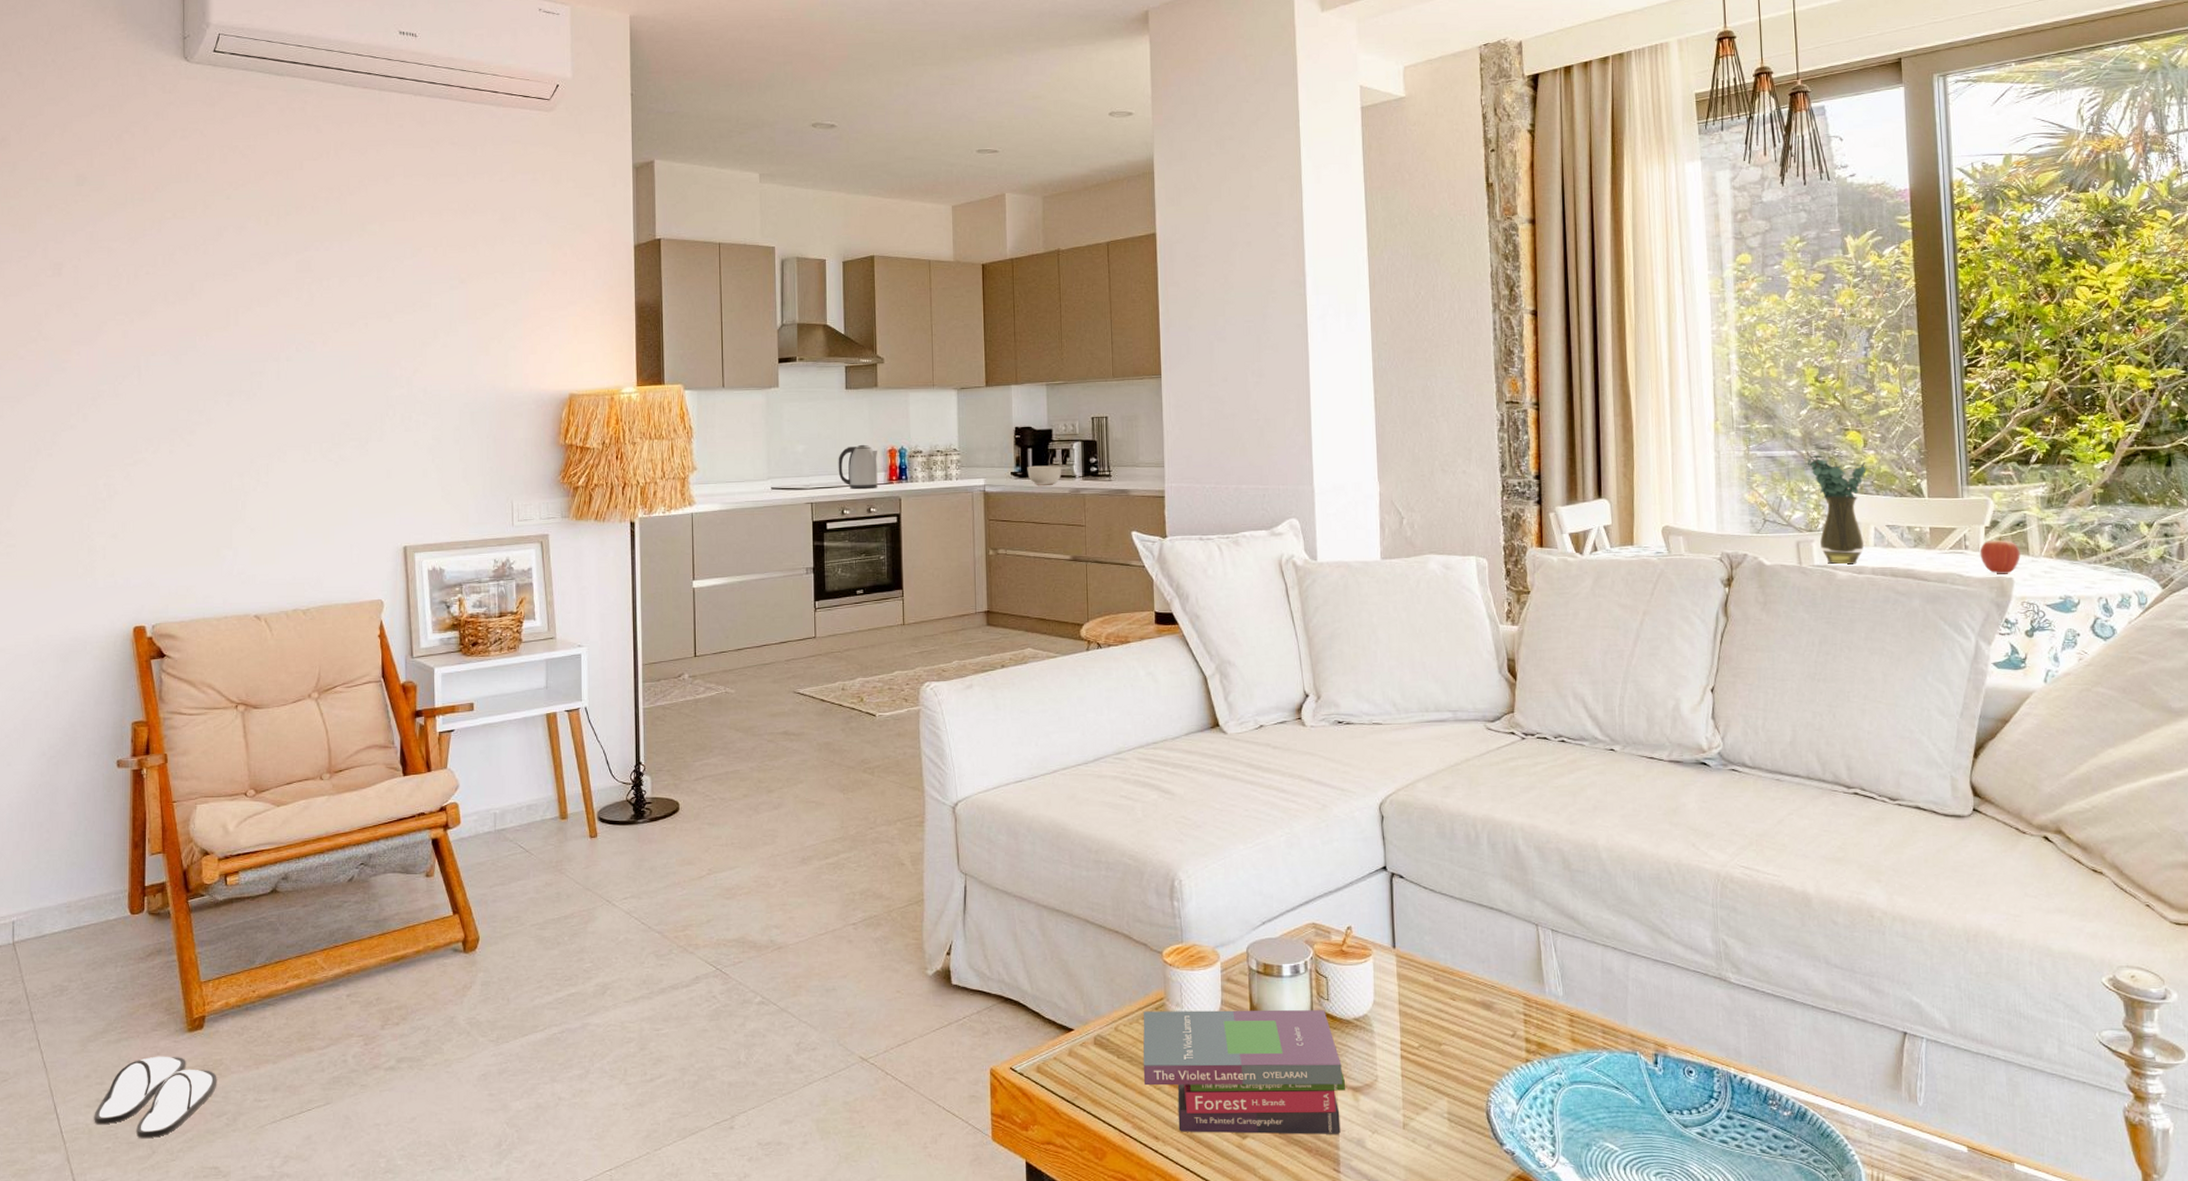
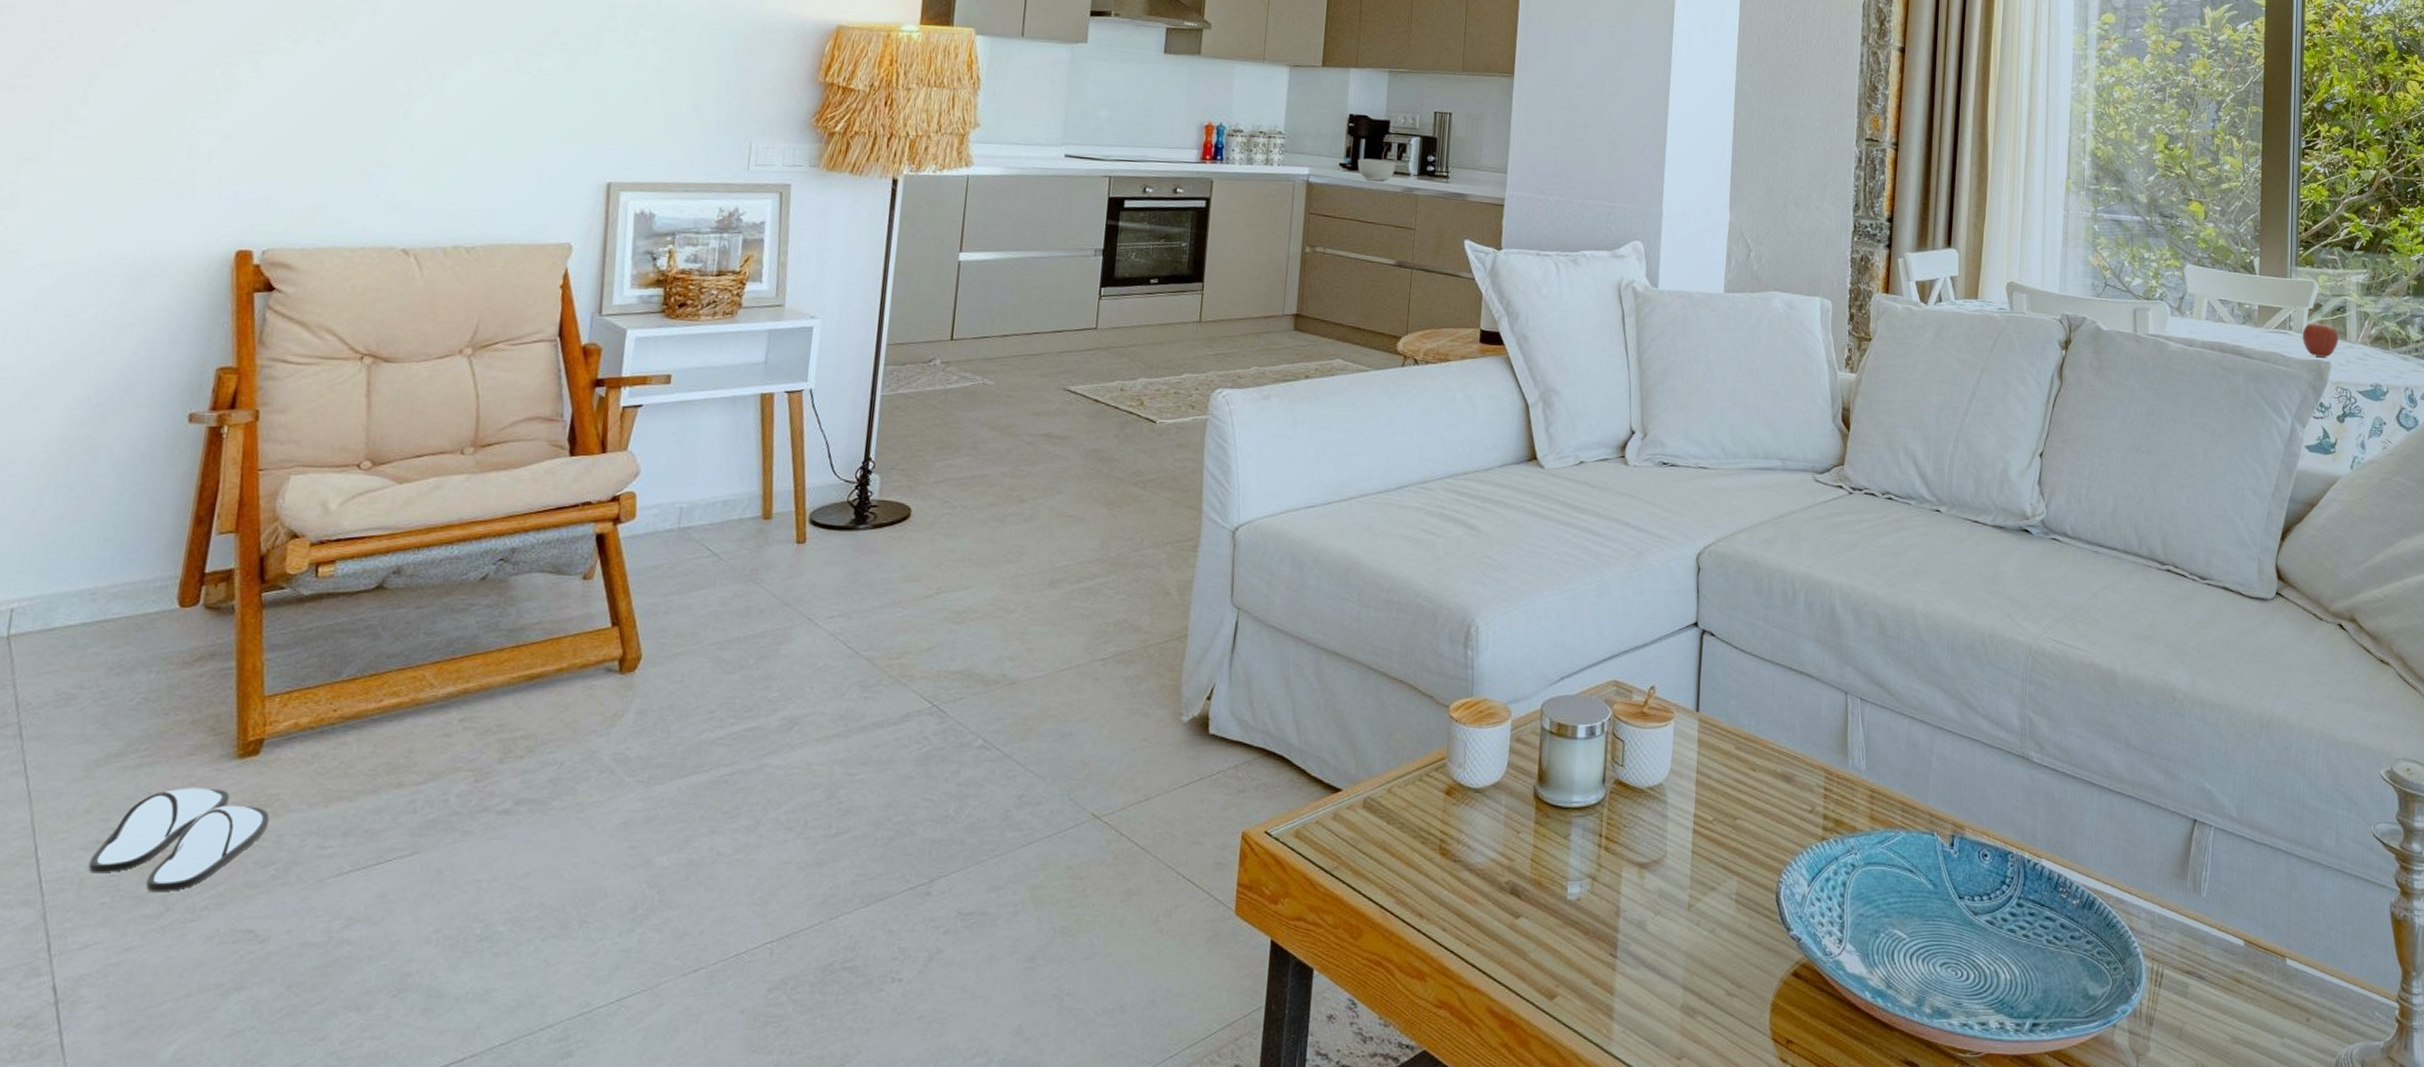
kettle: present [838,444,878,490] -> none [1144,116,1193,168]
books: present [1143,1010,1345,1134] -> none [1413,772,1632,915]
vase: present [1806,452,1867,565] -> none [2150,219,2205,337]

